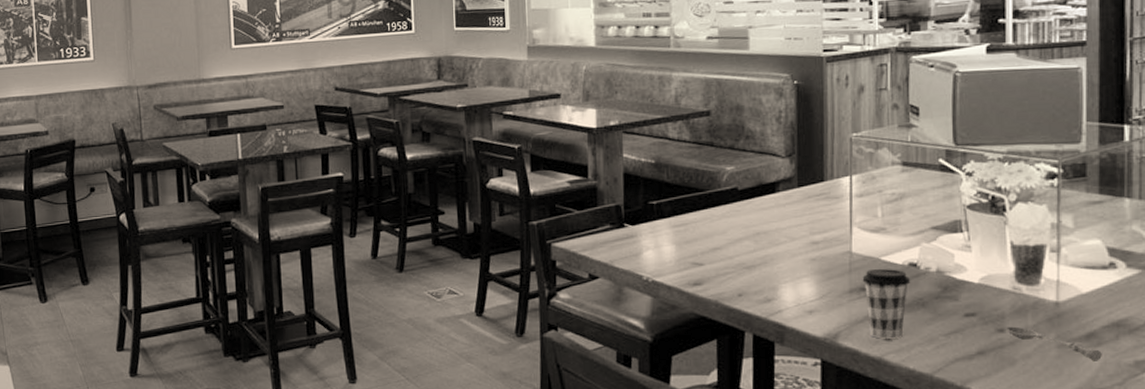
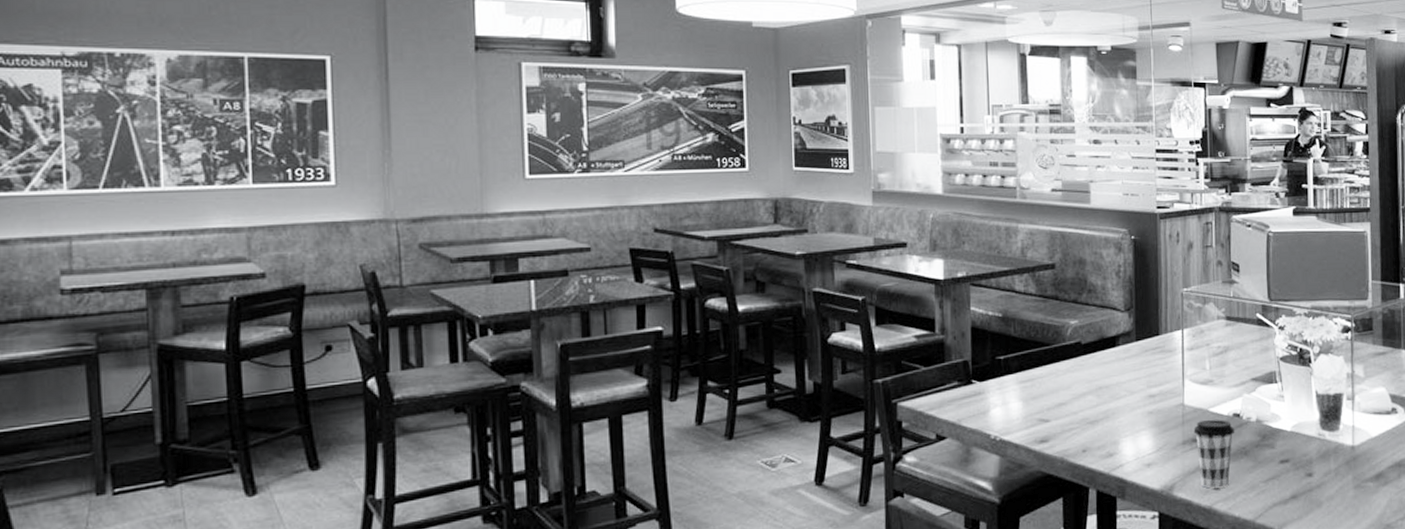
soupspoon: present [1007,326,1102,361] -> none [1314,470,1388,500]

